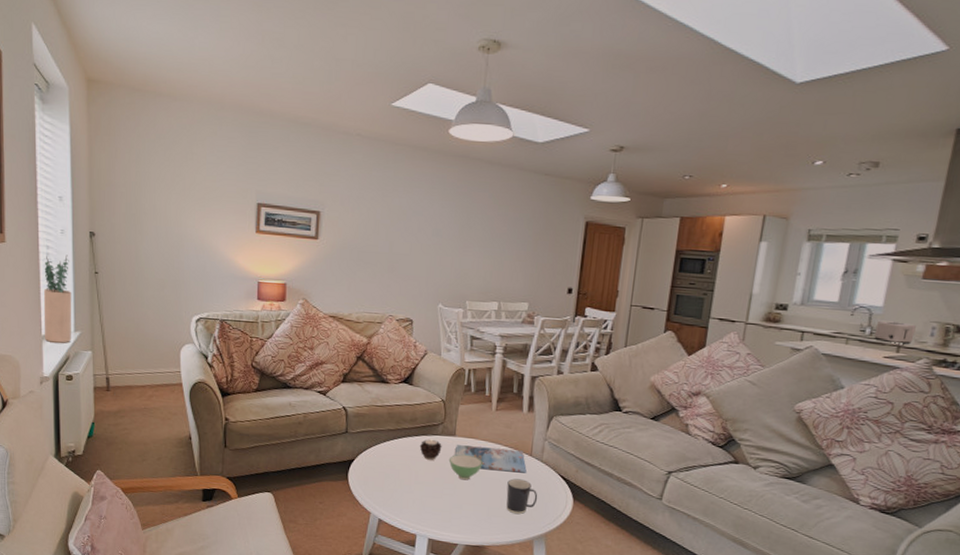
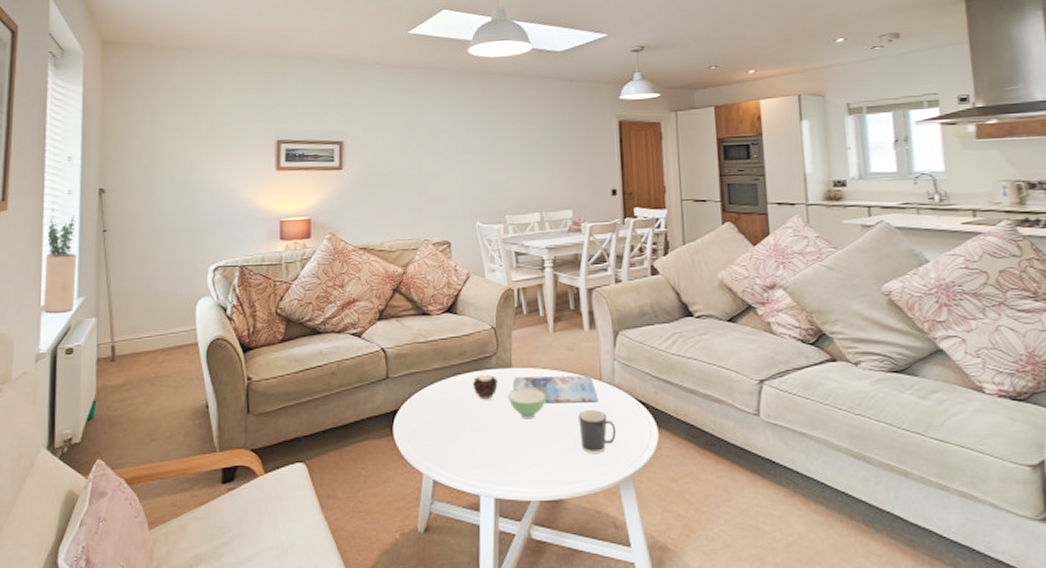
toaster: present [874,320,916,345] -> none [943,184,987,208]

